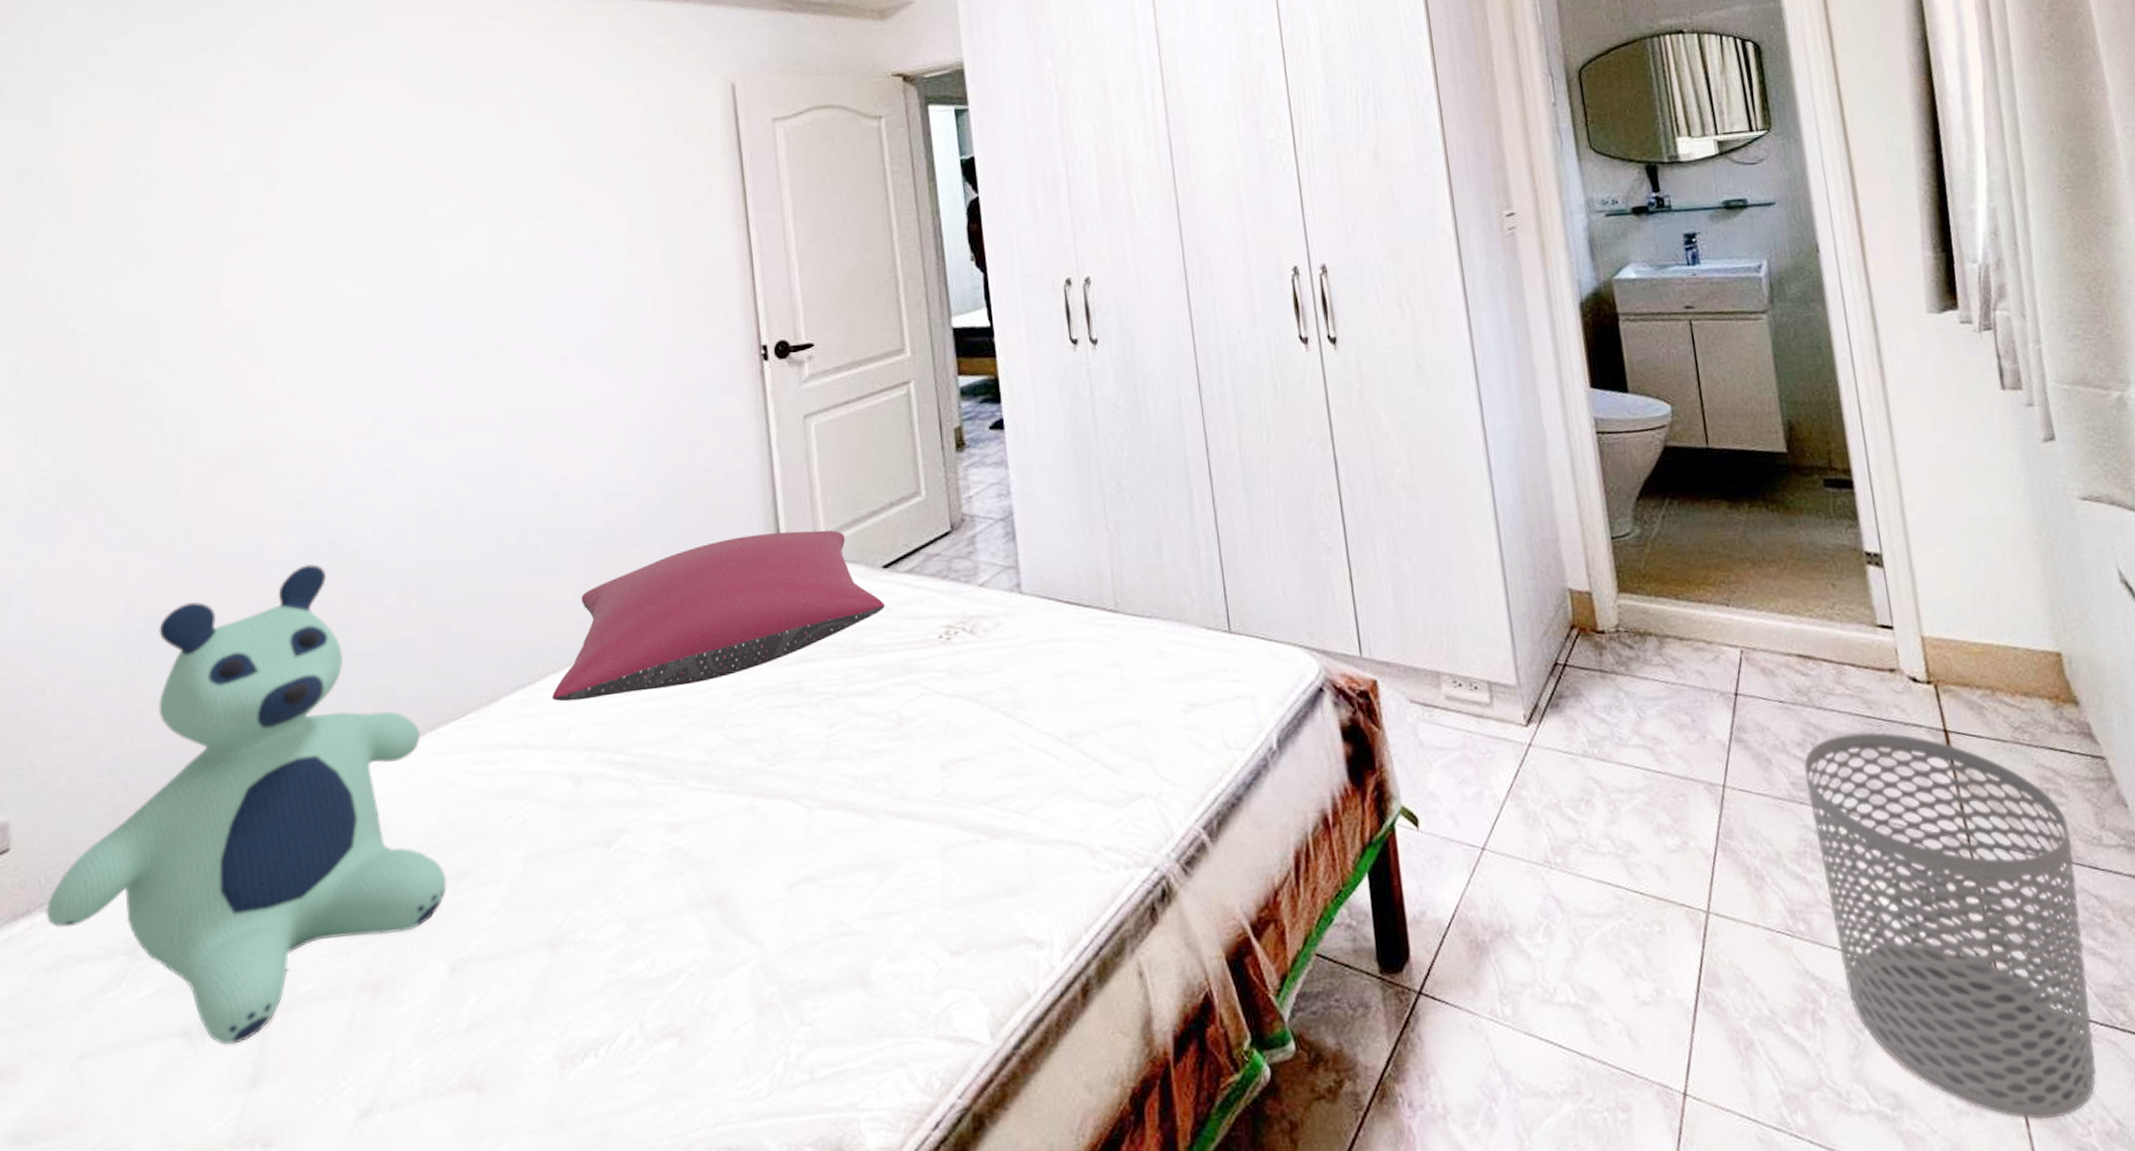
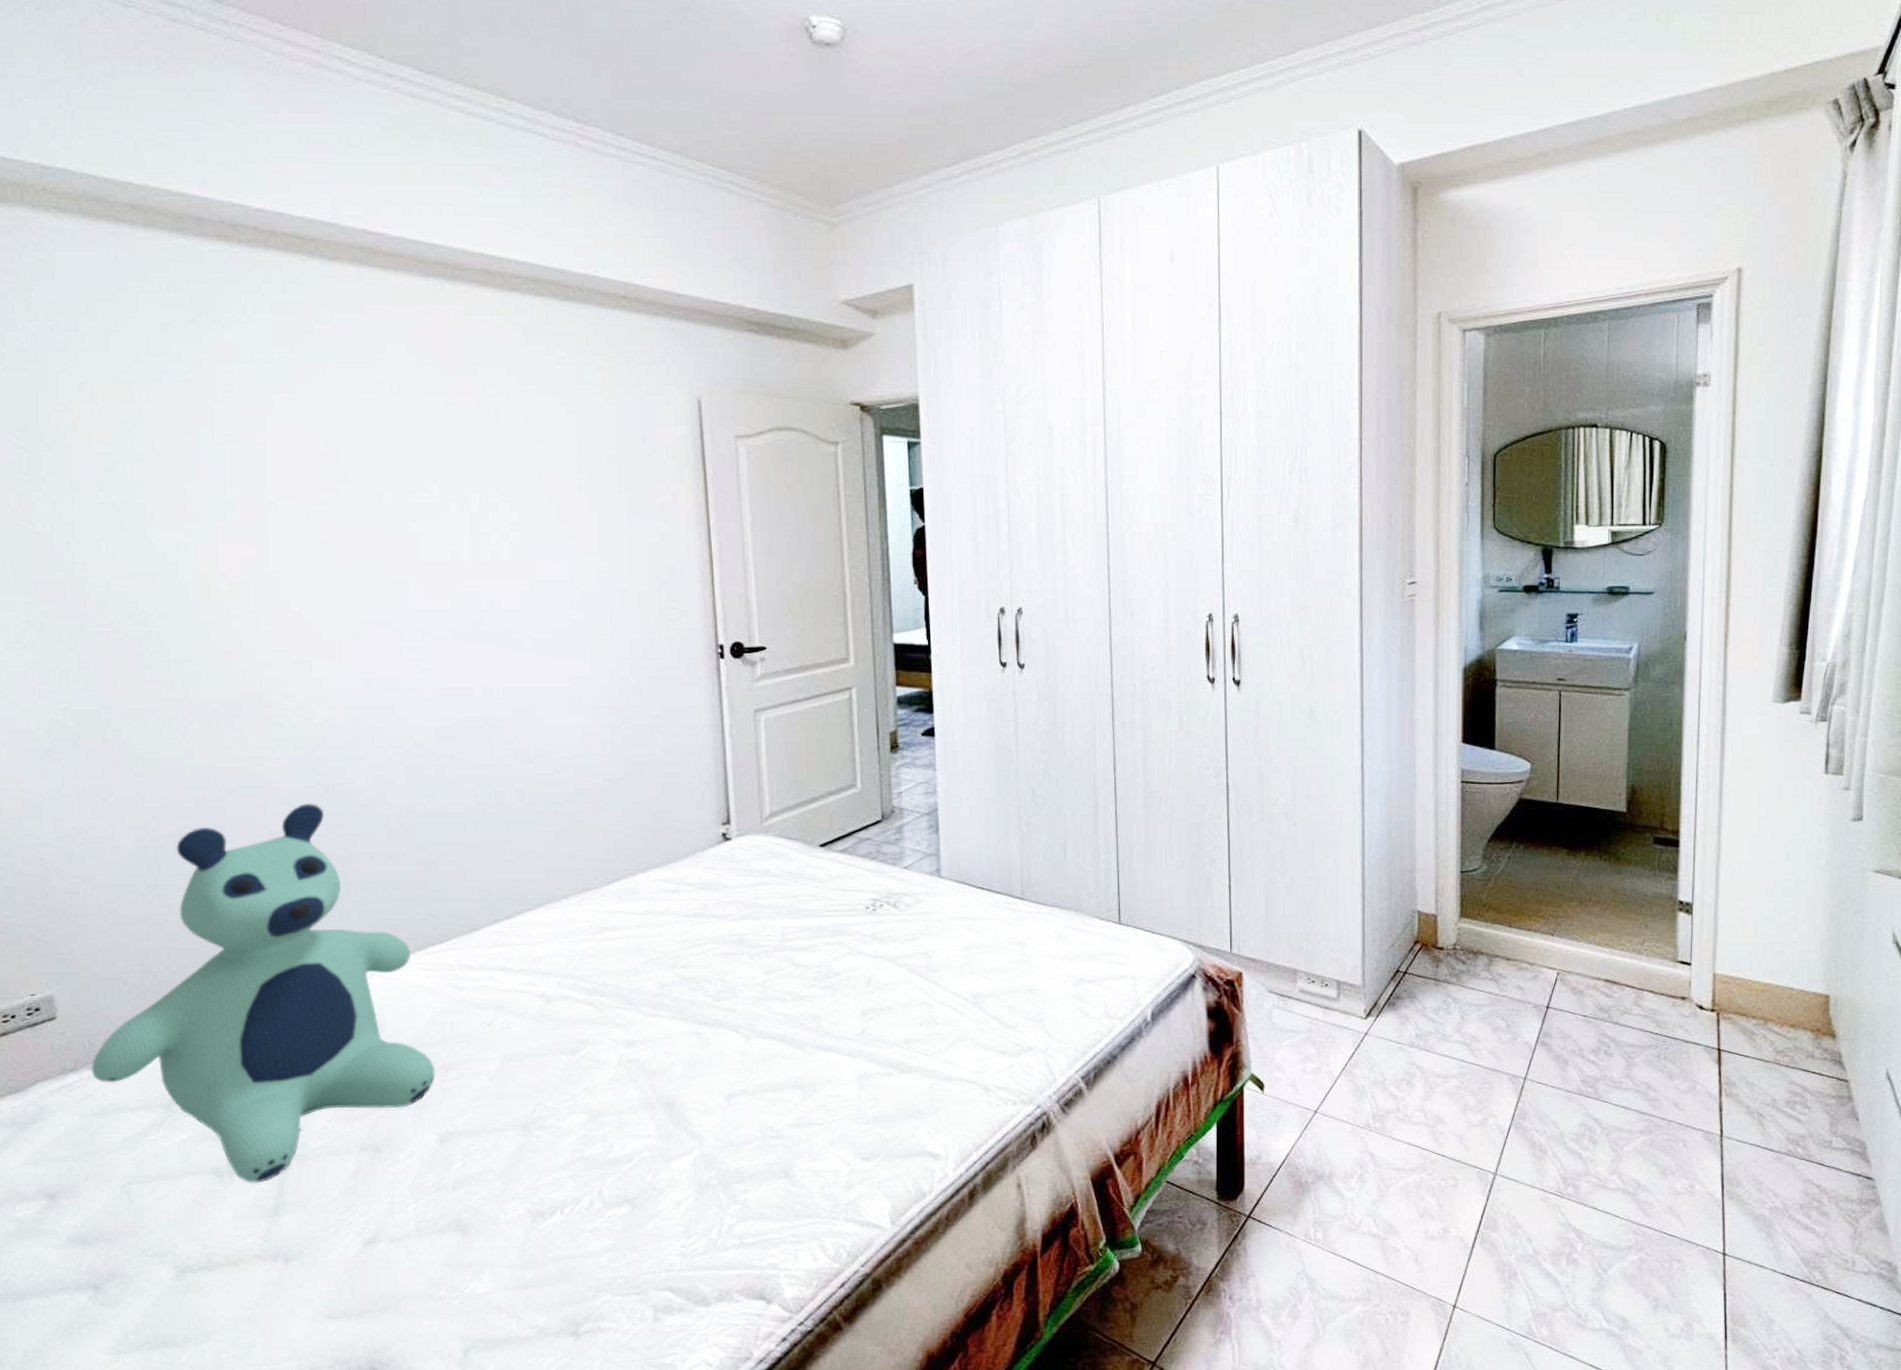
pillow: present [552,530,885,702] -> none [526,809,820,936]
waste bin: present [1803,731,2097,1119] -> none [1594,1045,1807,1345]

